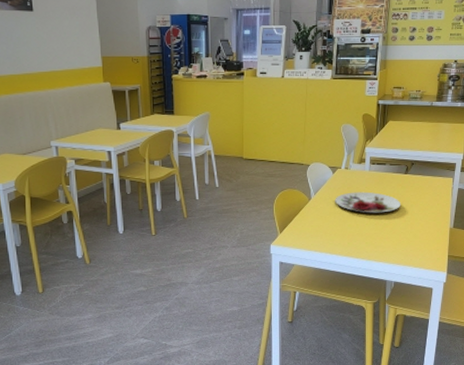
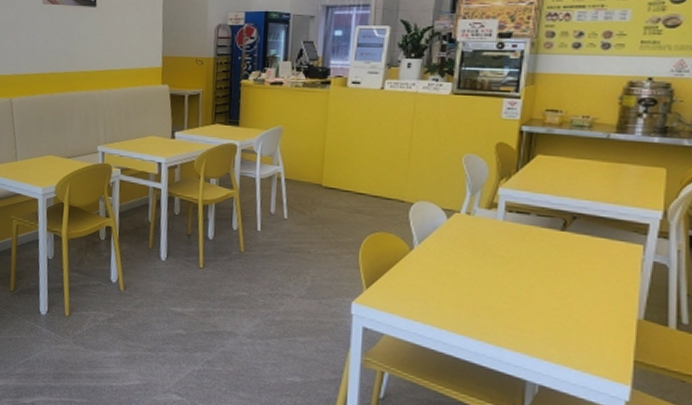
plate: present [335,191,401,213] -> none [448,246,554,282]

